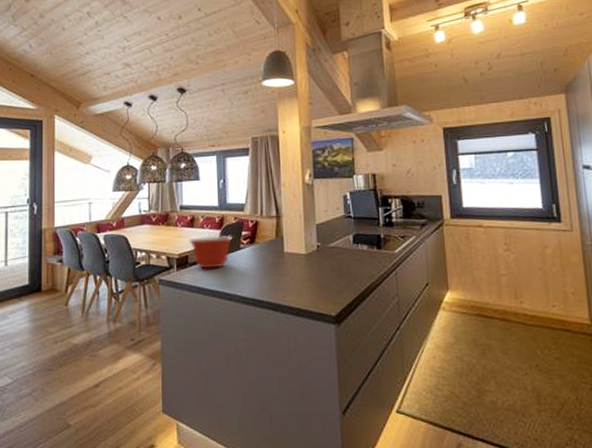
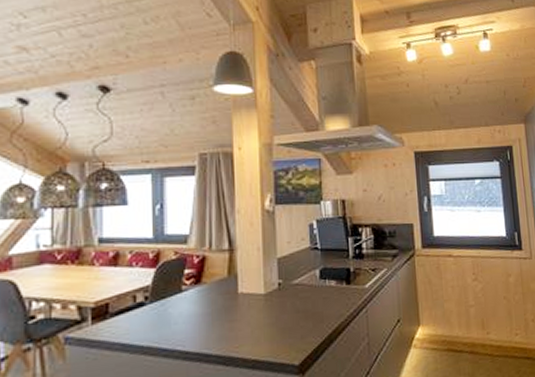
mixing bowl: present [188,235,233,269] -> none [109,275,172,320]

